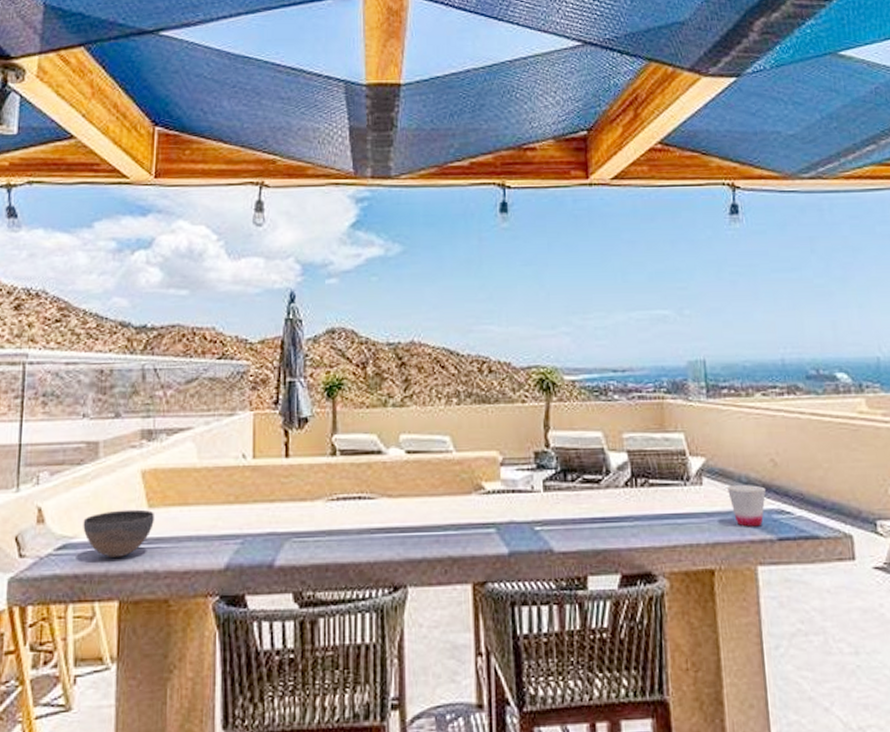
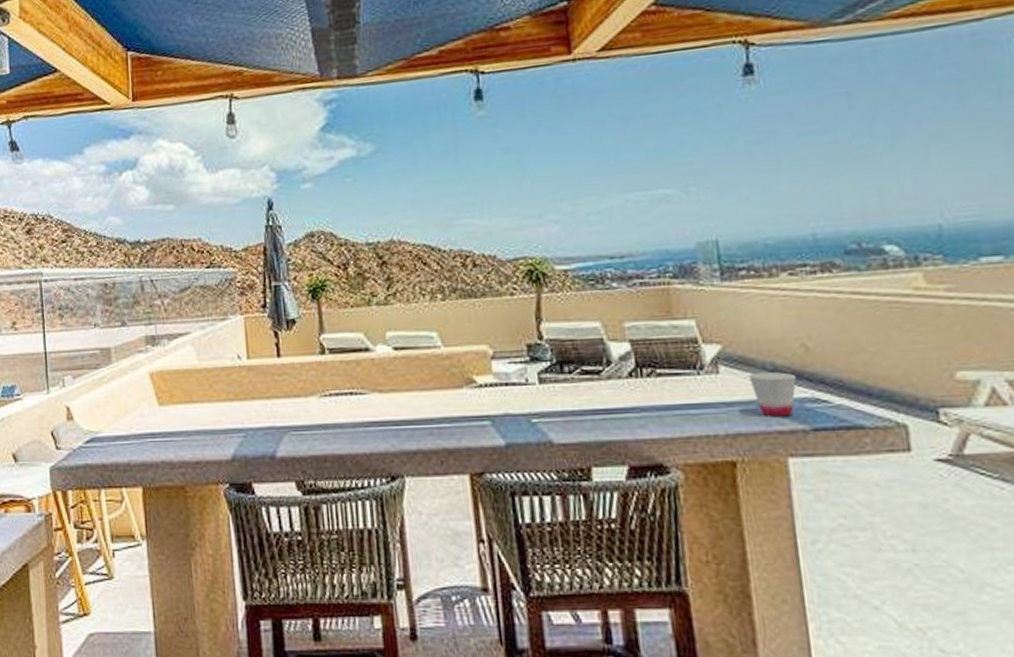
bowl: present [83,509,154,557] -> none [105,407,165,449]

